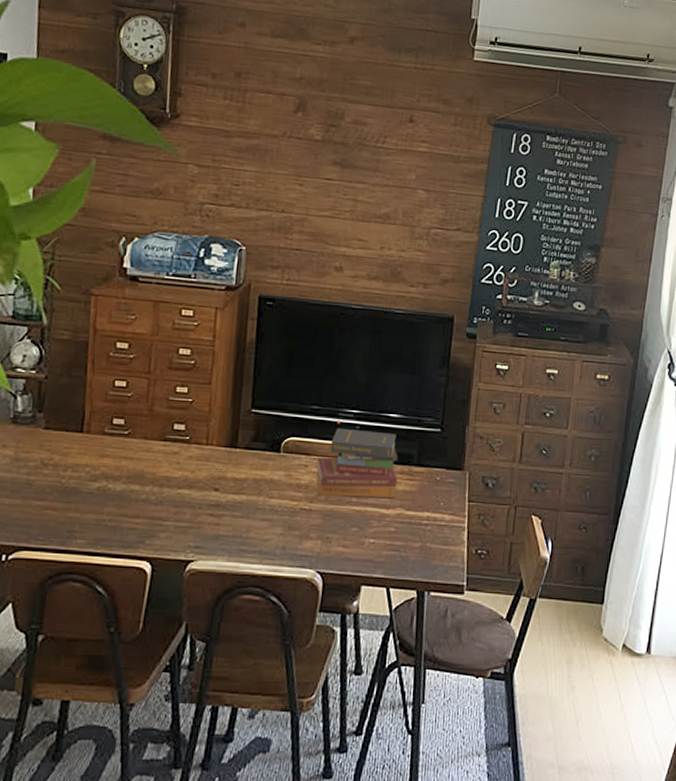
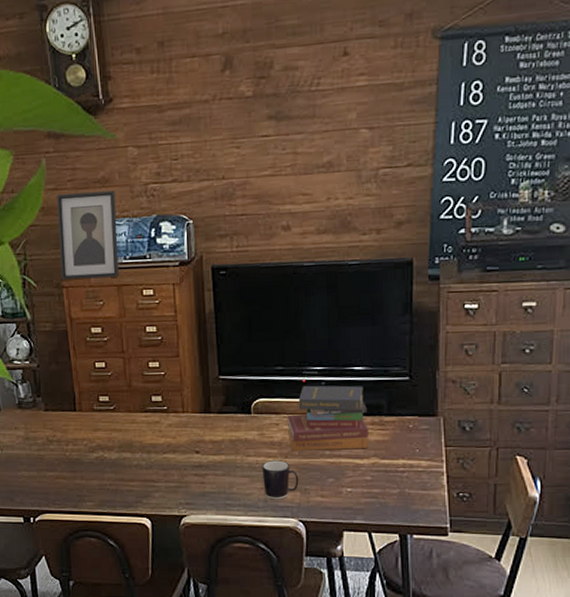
picture frame: none [92,197,168,293] -> present [57,190,120,281]
mug: none [283,504,322,548] -> present [261,460,299,500]

